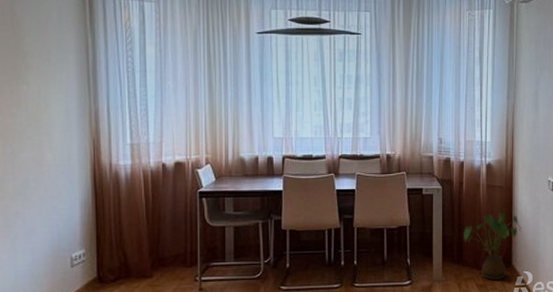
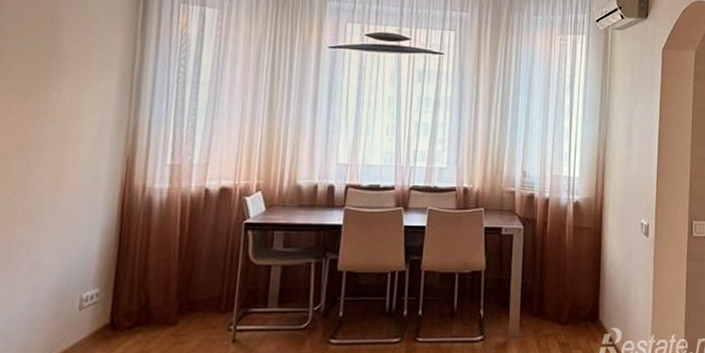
house plant: present [464,212,521,281] -> none [545,258,610,338]

